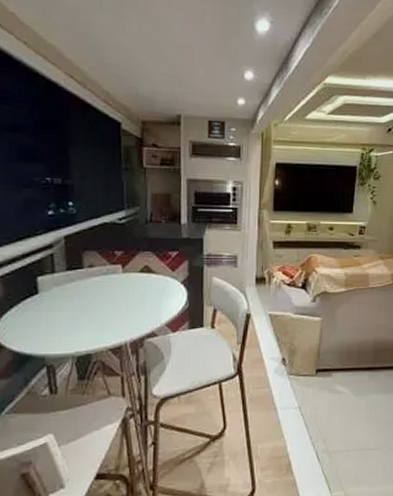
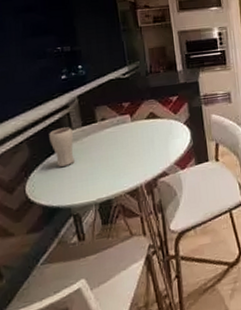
drinking glass: none [27,269,55,312] -> present [49,127,75,167]

